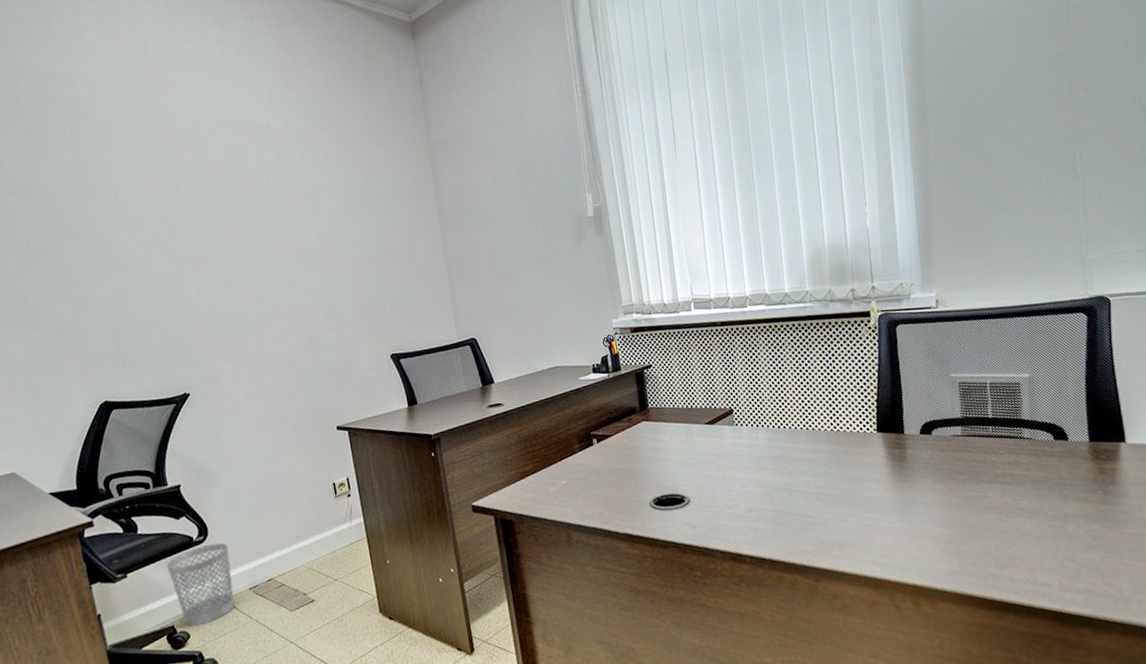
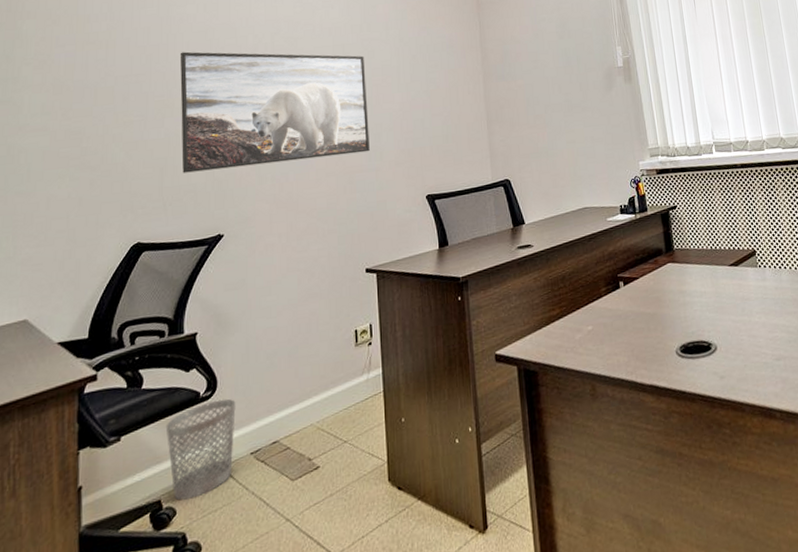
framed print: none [109,202,327,333] -> present [180,51,370,173]

